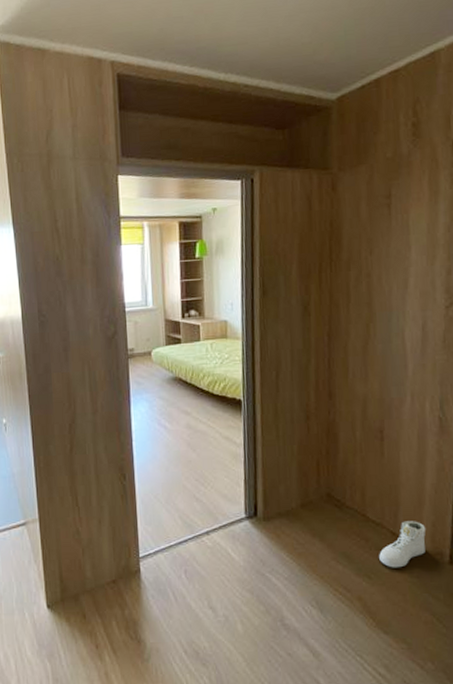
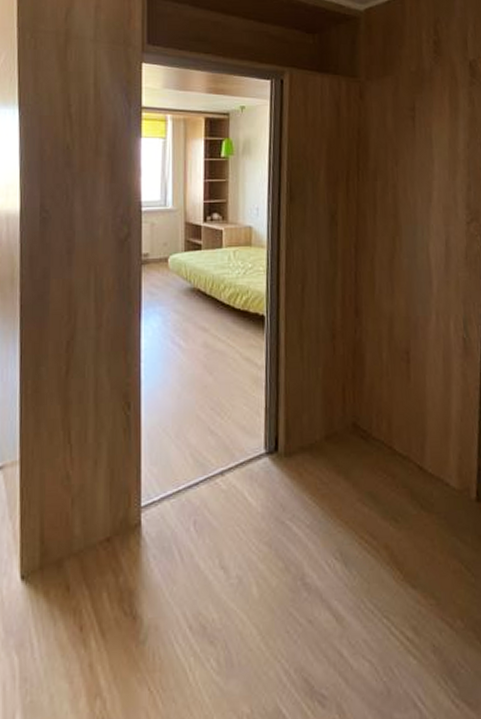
sneaker: present [379,521,426,568] -> none [406,453,453,509]

